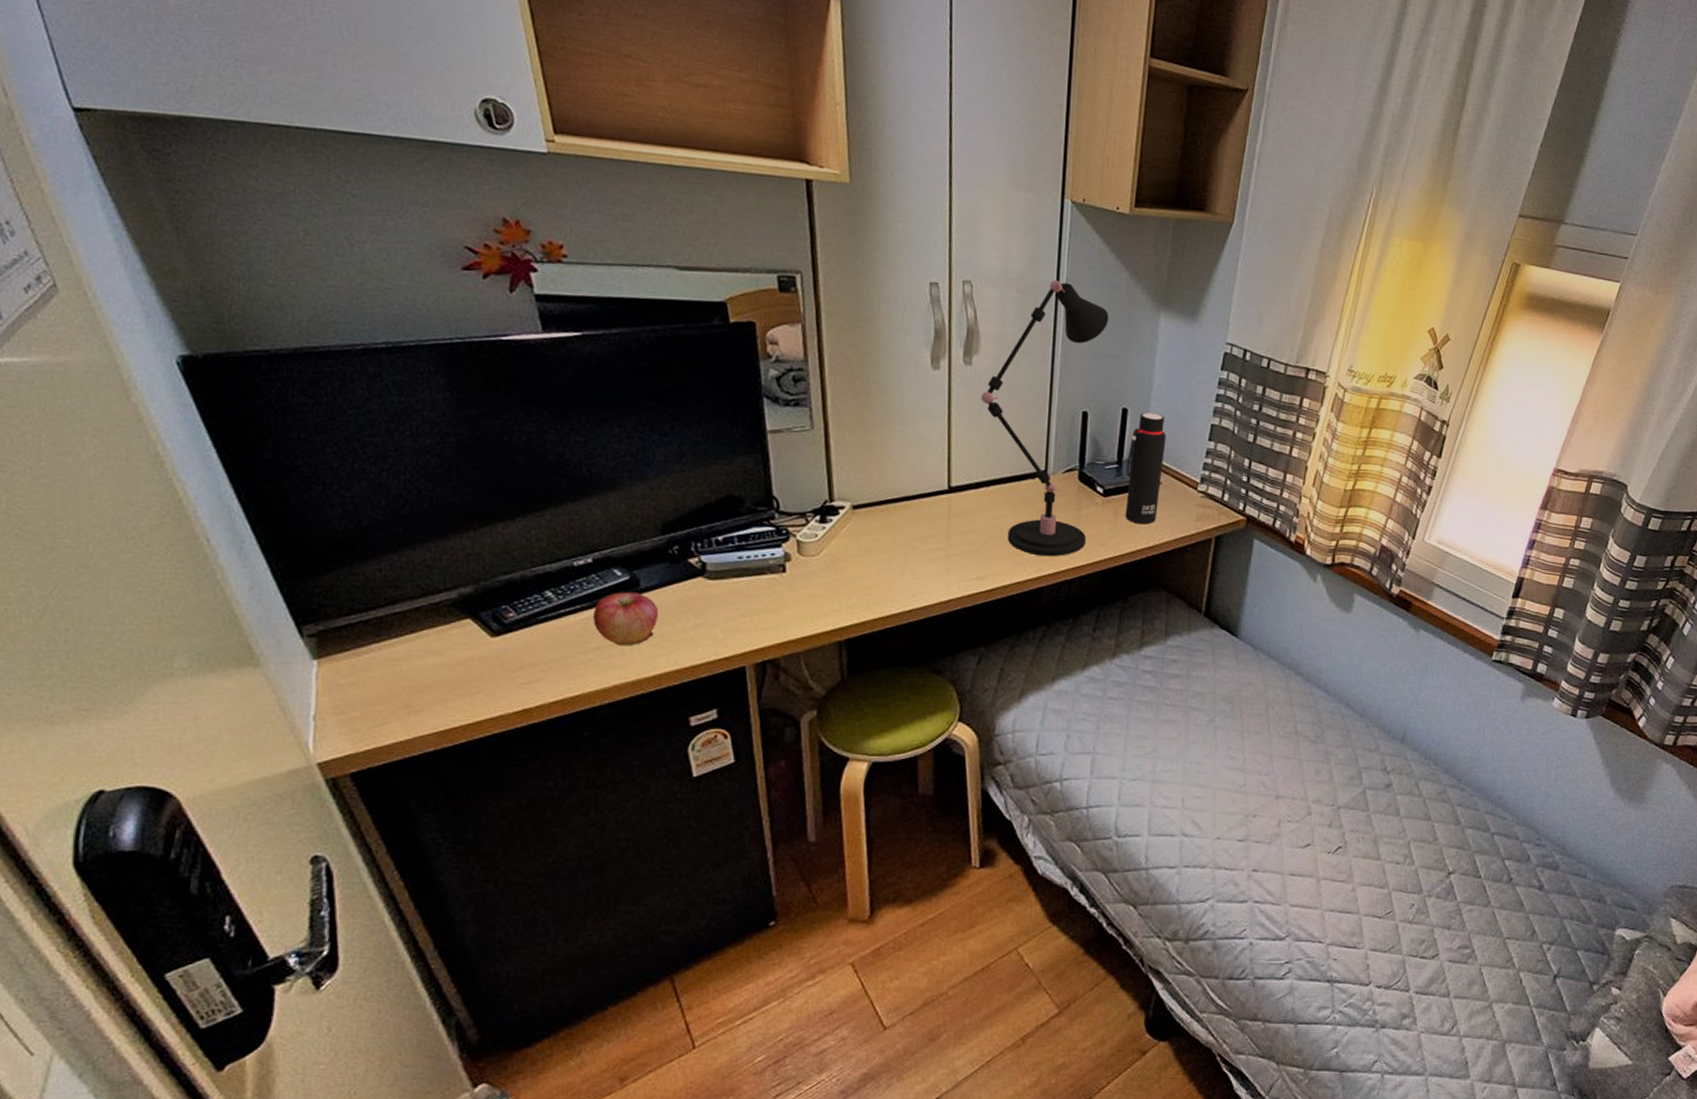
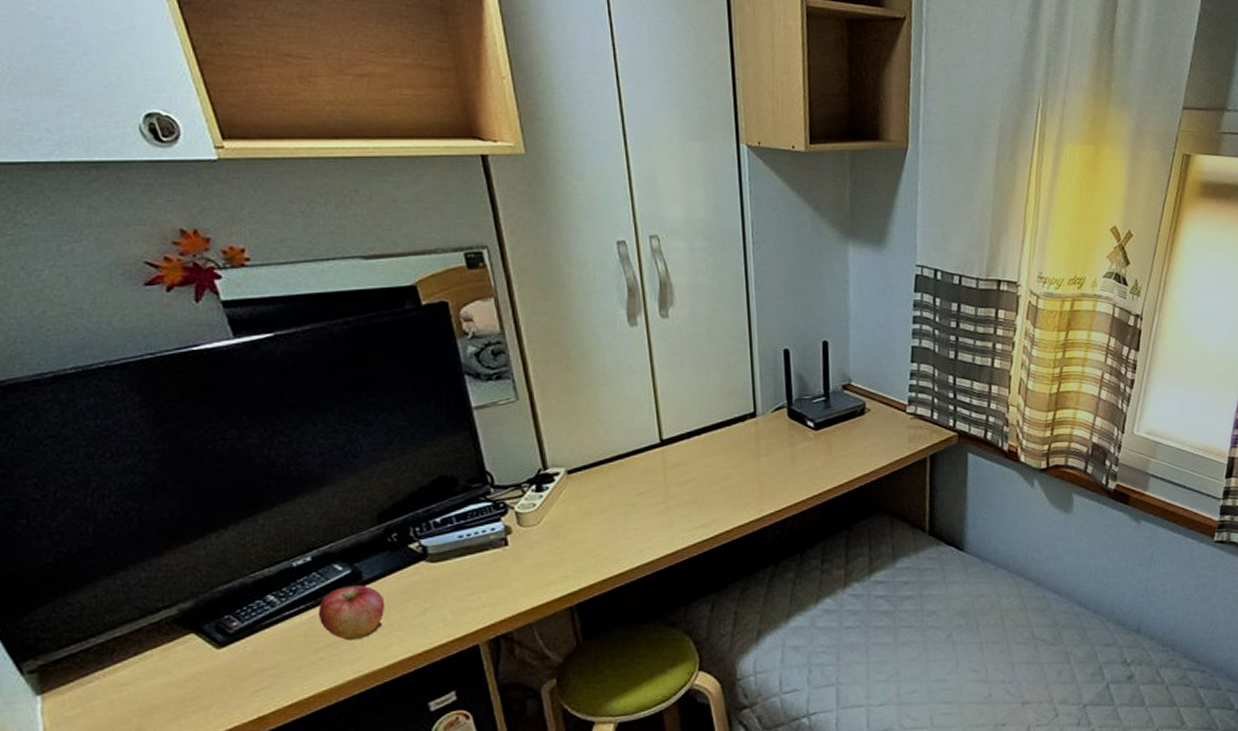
desk lamp: present [980,280,1109,557] -> none [681,225,804,497]
water bottle: present [1125,412,1166,525] -> none [833,342,870,453]

